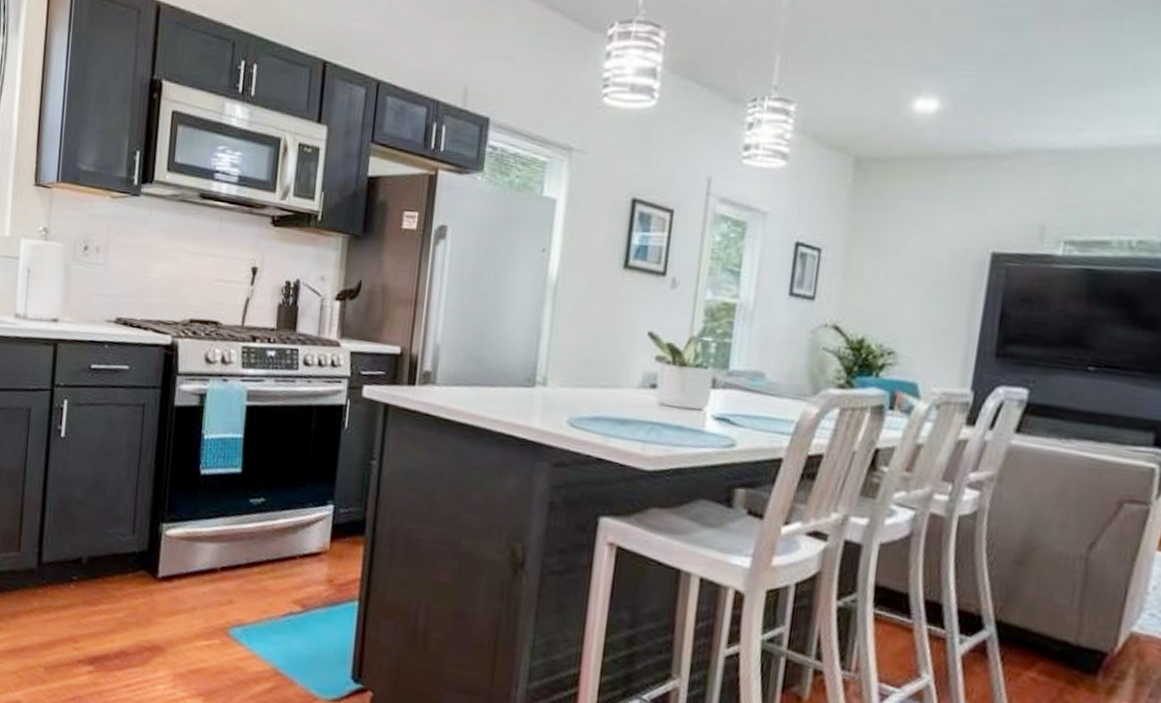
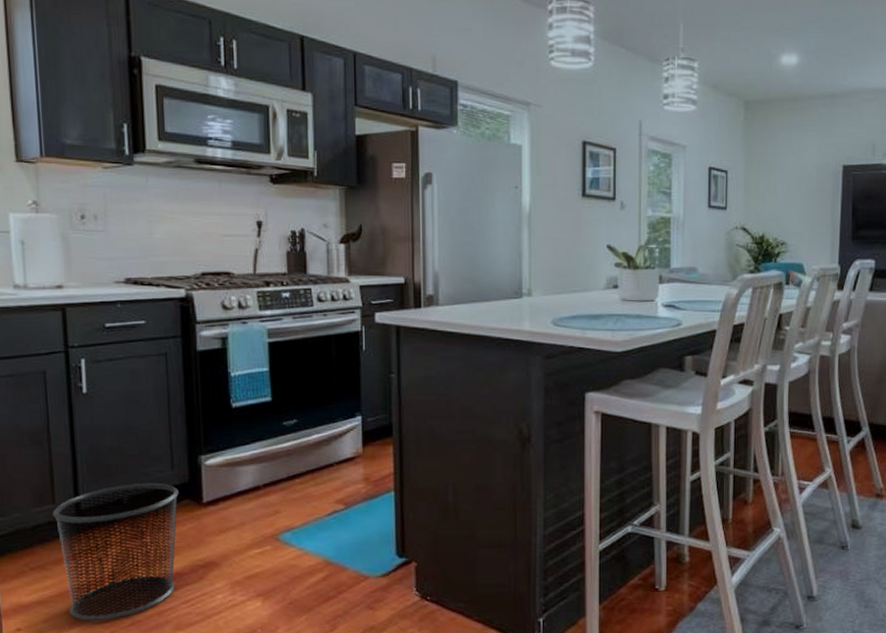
trash can: none [16,542,136,690] -> present [53,483,179,621]

